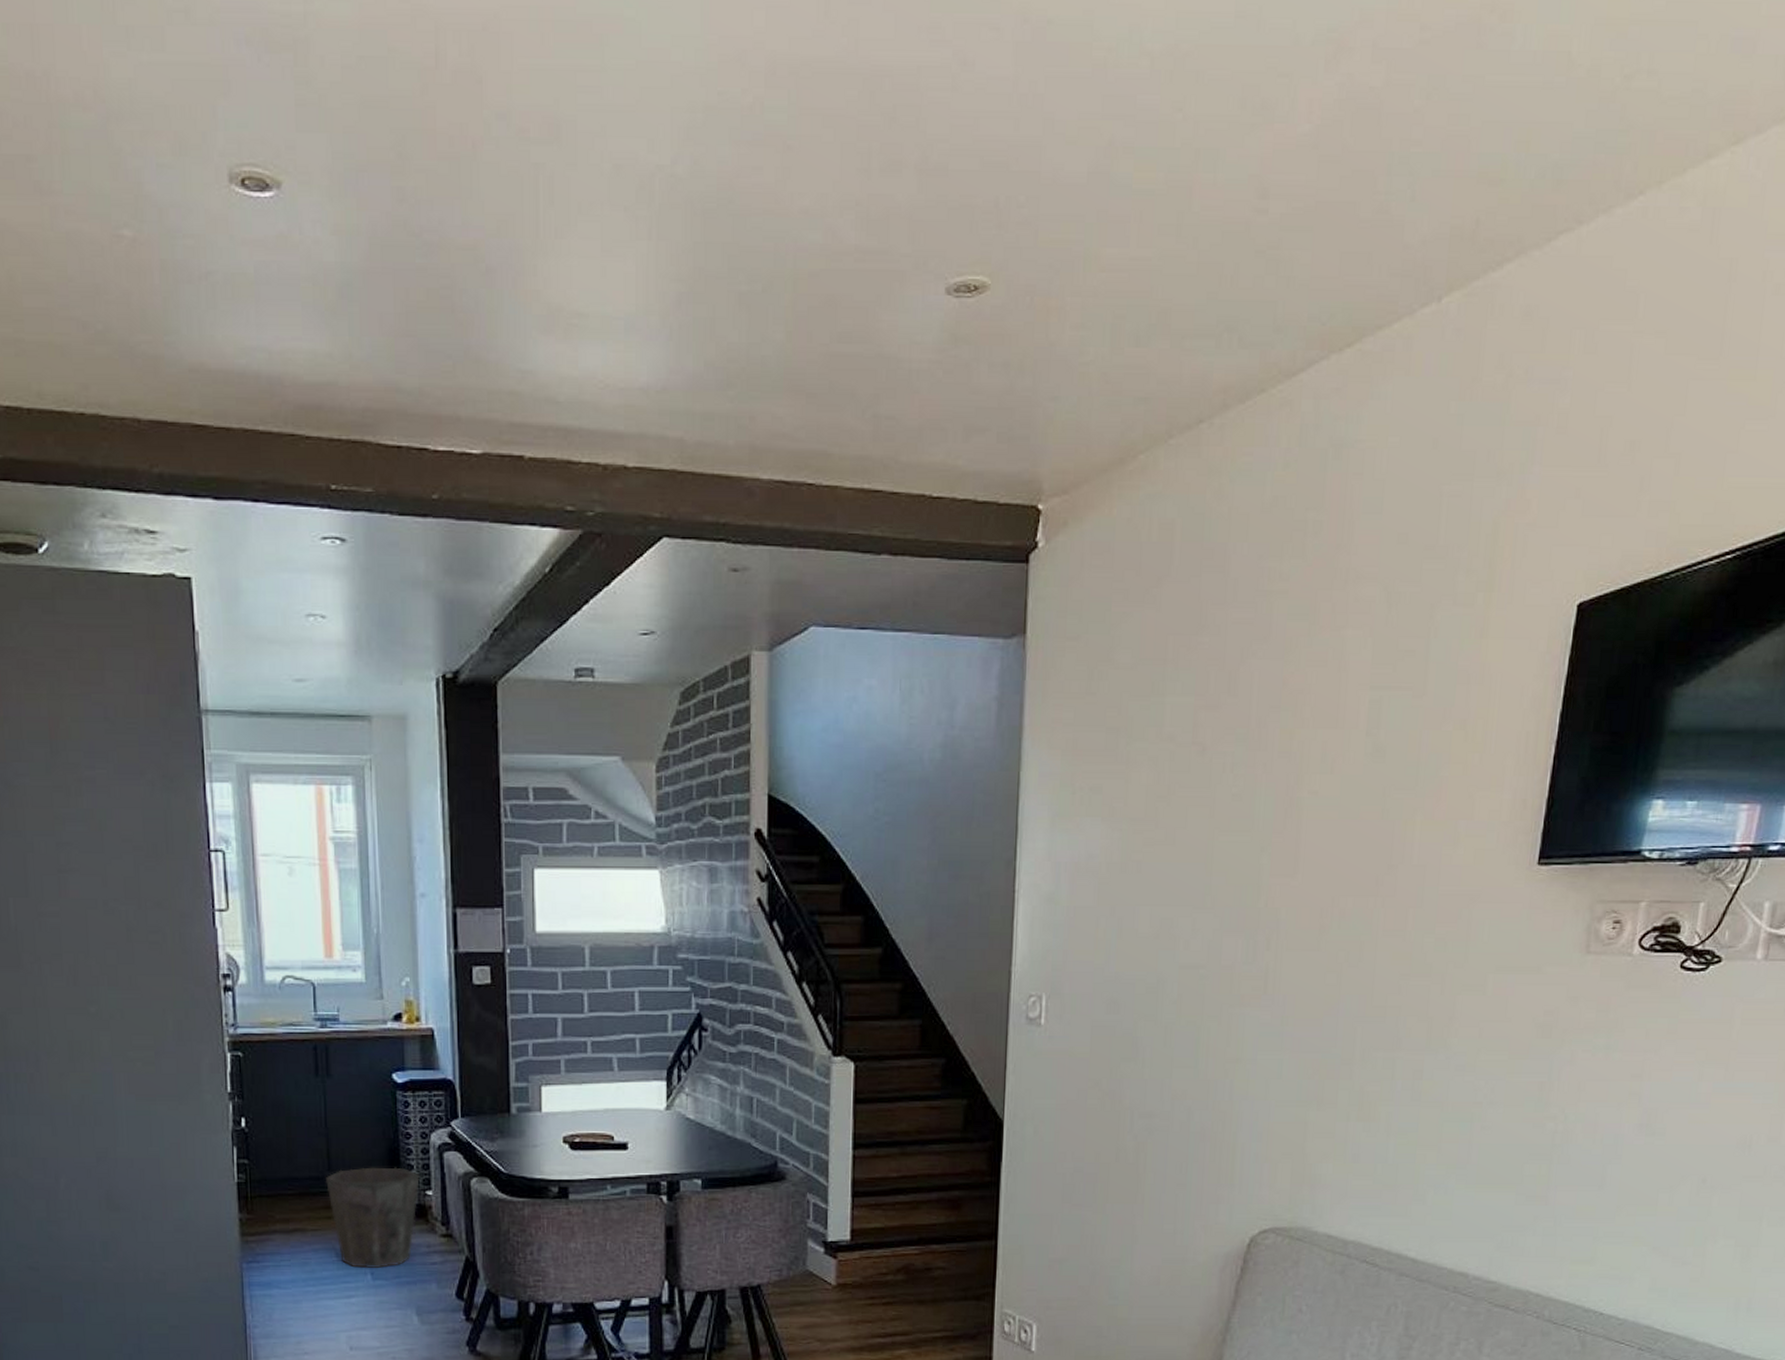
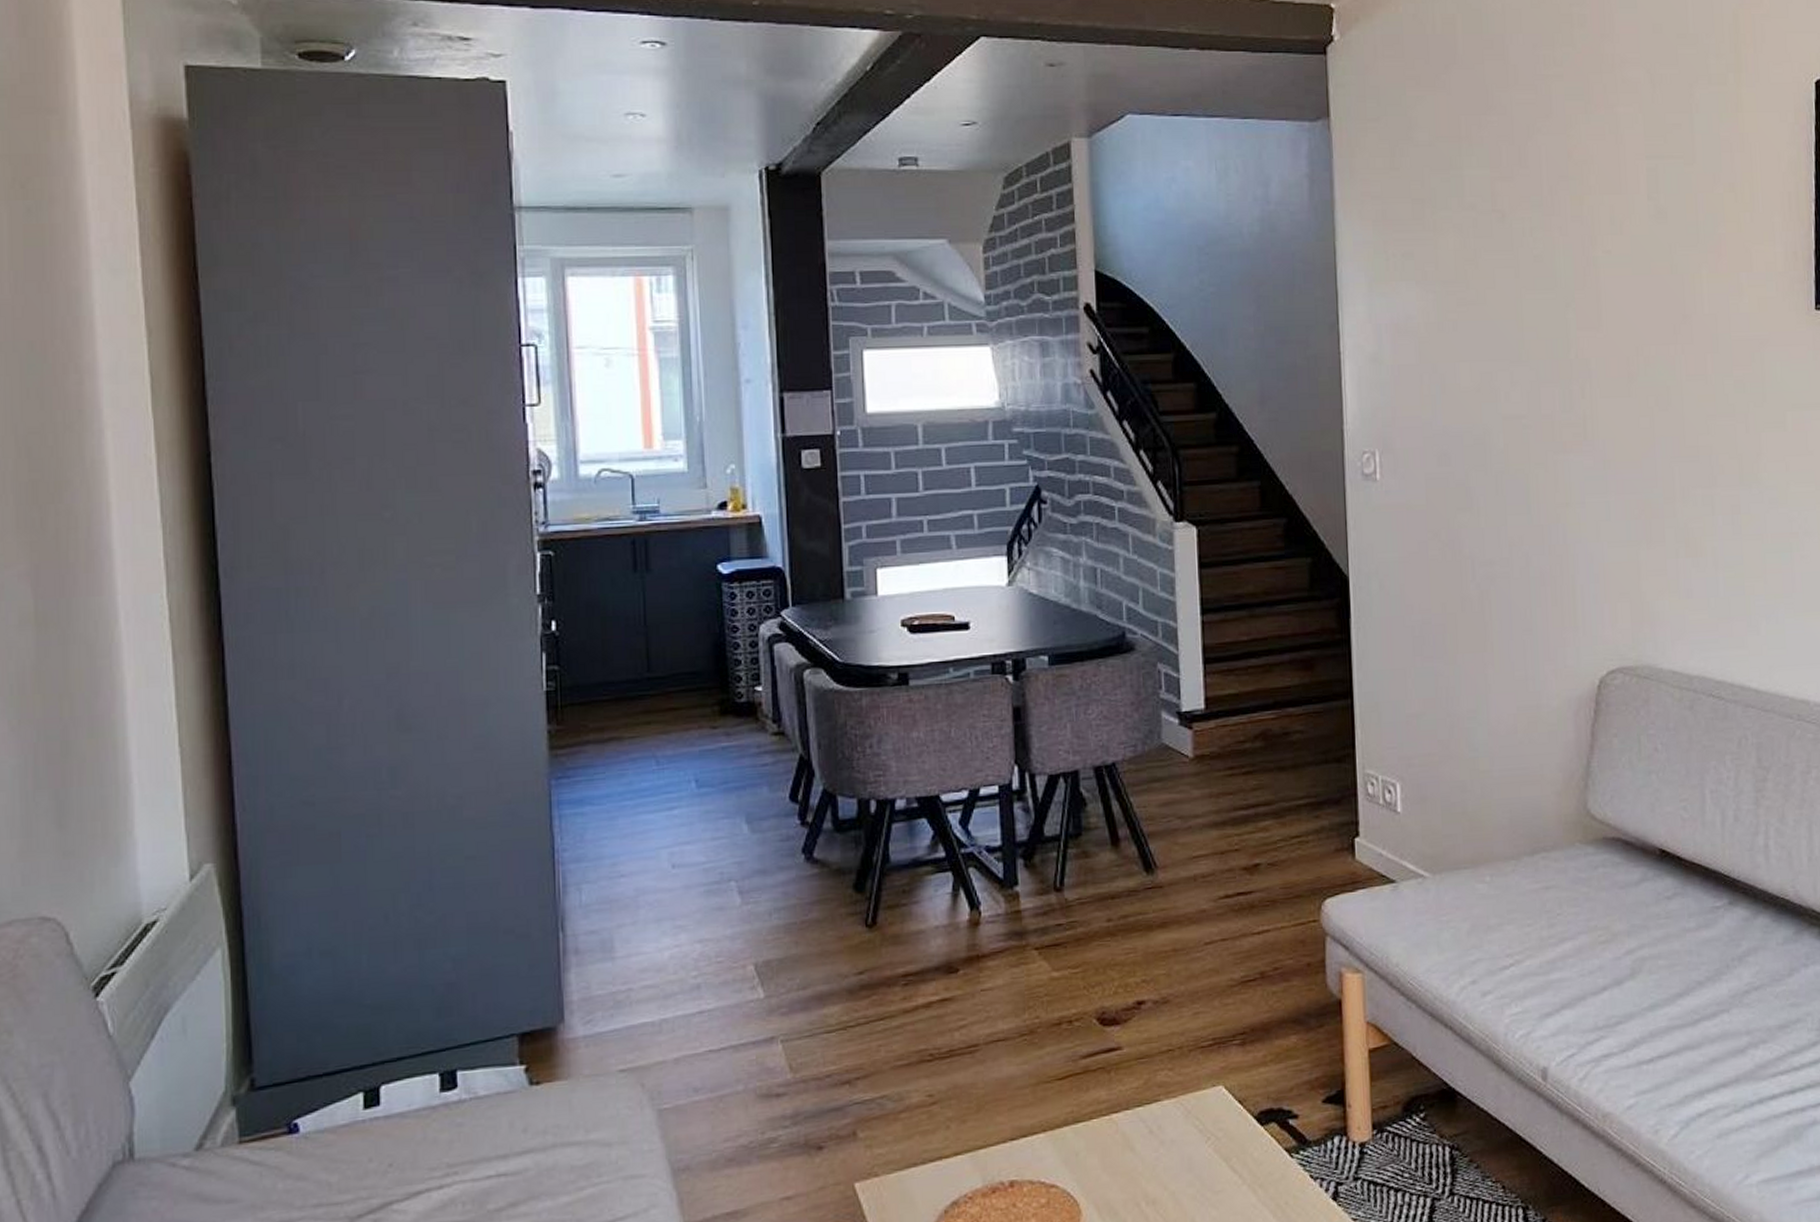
waste bin: present [326,1167,420,1268] -> none [645,663,748,776]

